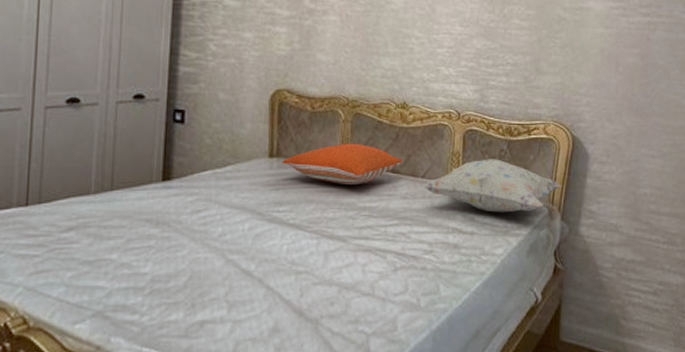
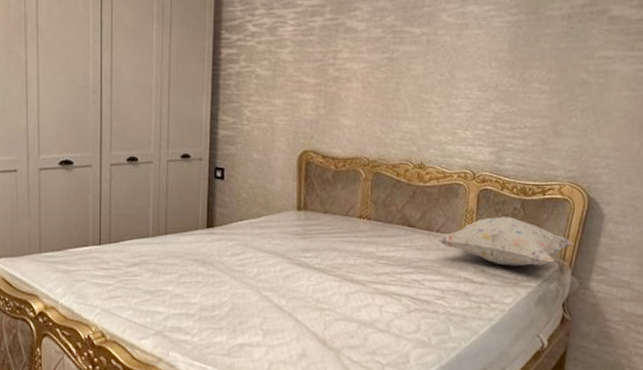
pillow: present [281,143,402,186] -> none [308,199,418,237]

